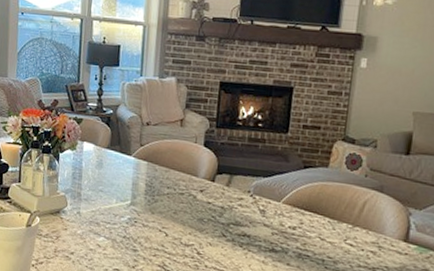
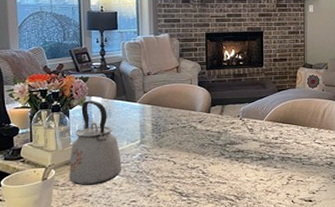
kettle: none [53,145,109,243] -> present [69,100,121,186]

